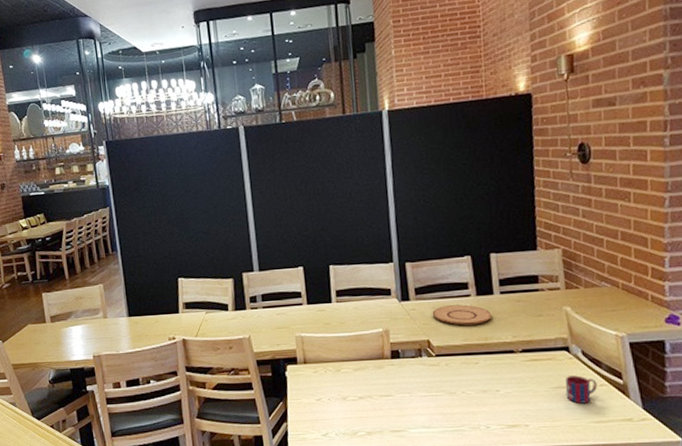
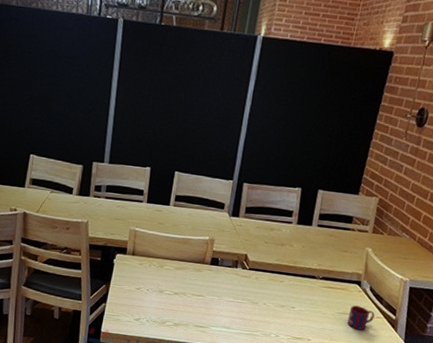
plate: present [432,304,492,326] -> none [255,227,306,250]

